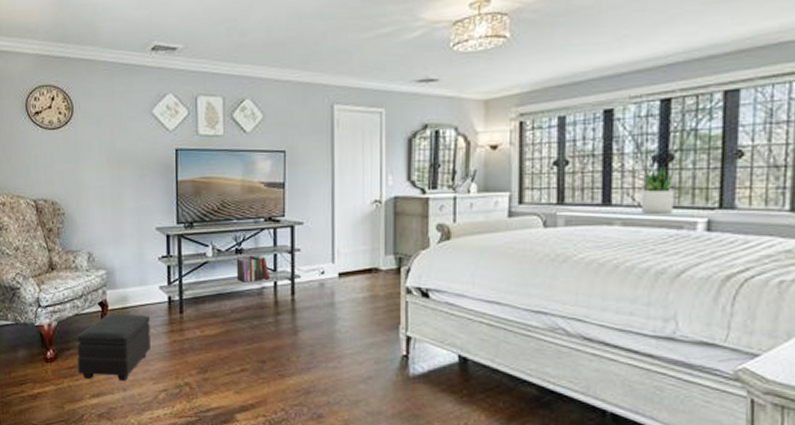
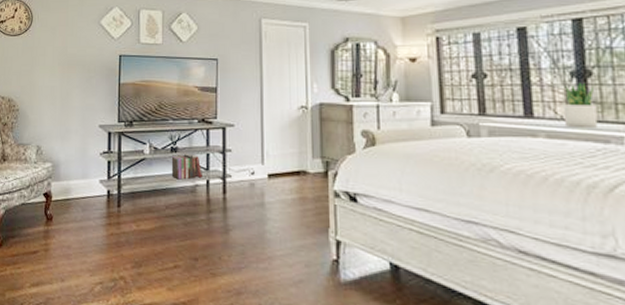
footstool: present [77,314,151,380] -> none [21,204,89,271]

